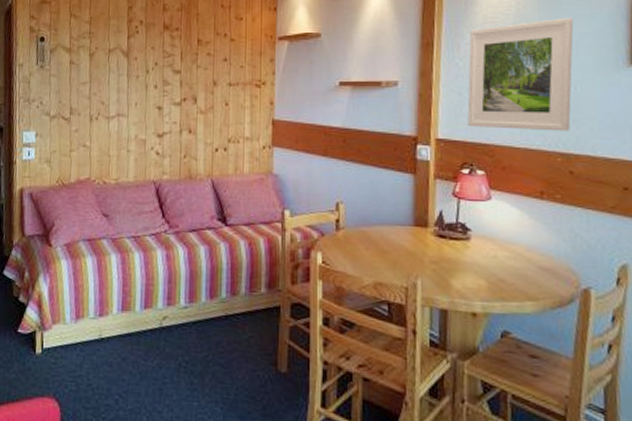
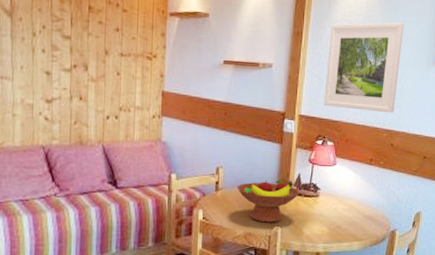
fruit bowl: none [361,217,444,272] -> present [237,179,300,223]

